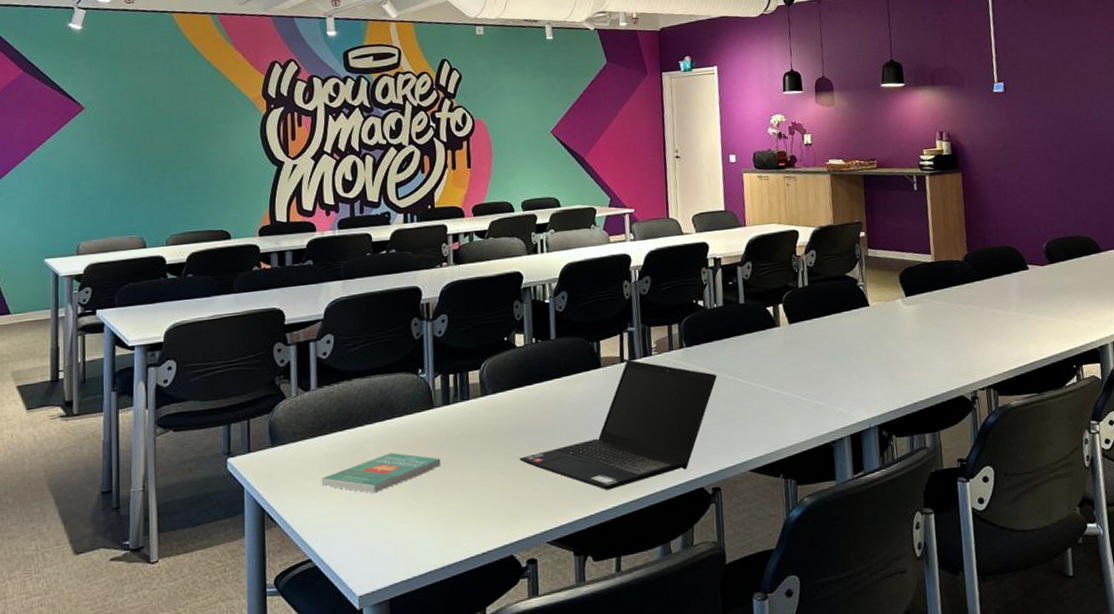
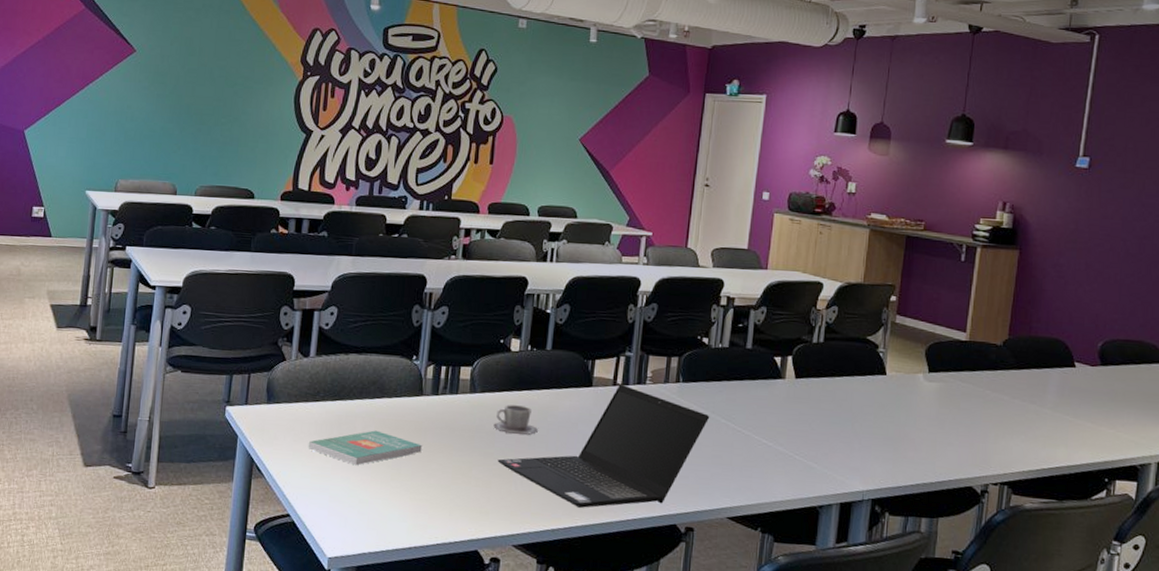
cup: none [510,399,555,430] -> present [493,405,538,435]

